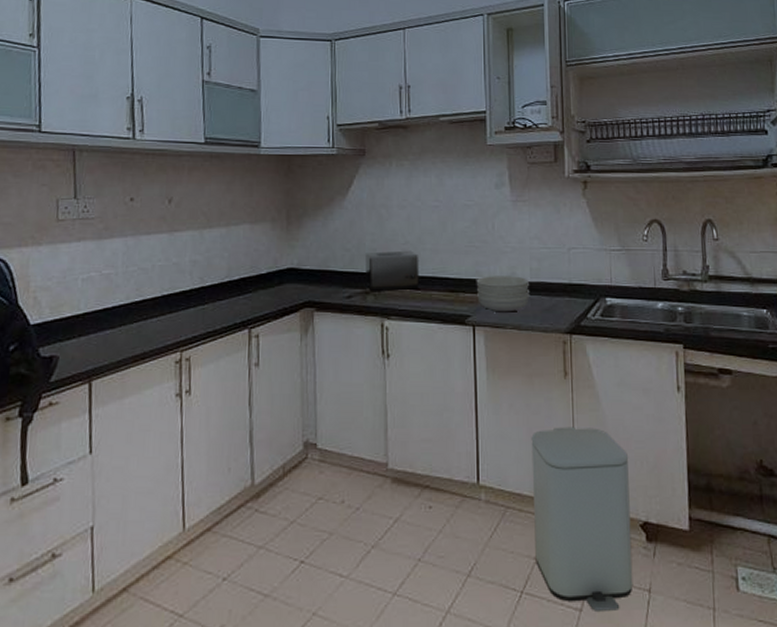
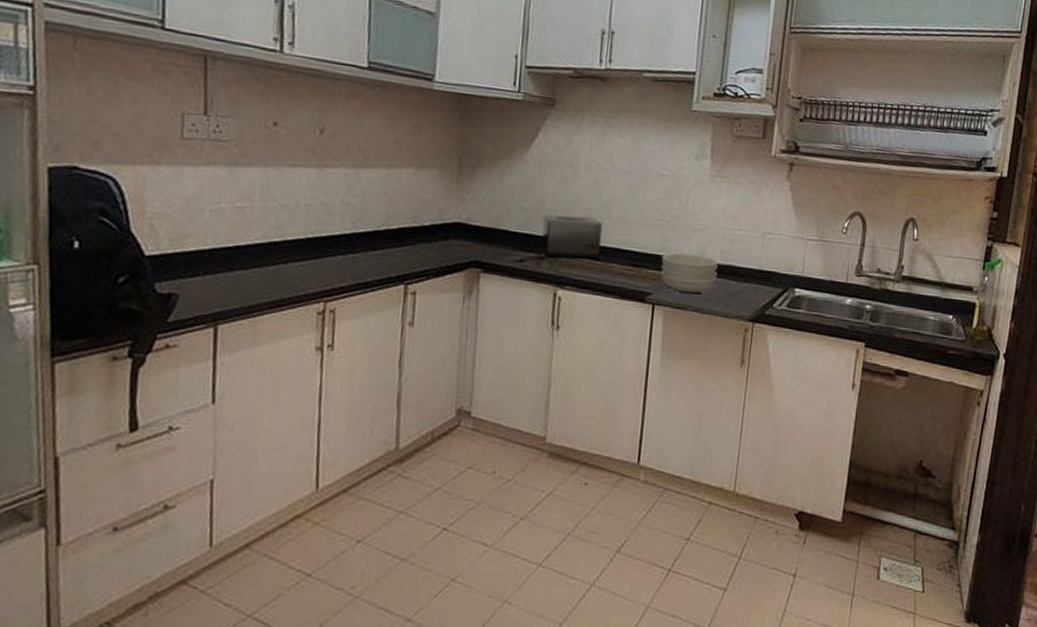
pedal bin: present [531,426,633,613] -> none [687,414,794,593]

